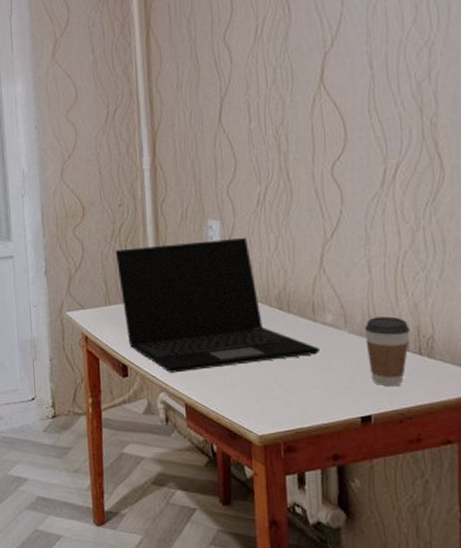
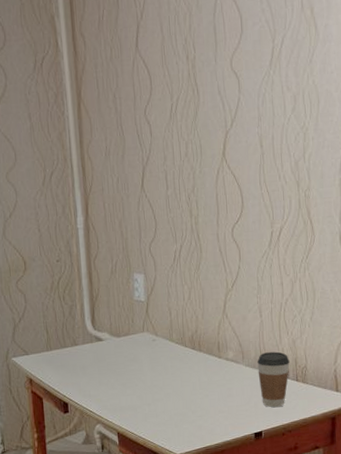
laptop: present [115,237,320,373] -> none [54,288,224,407]

